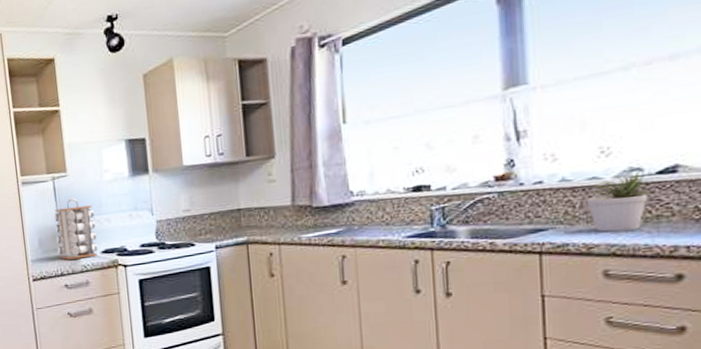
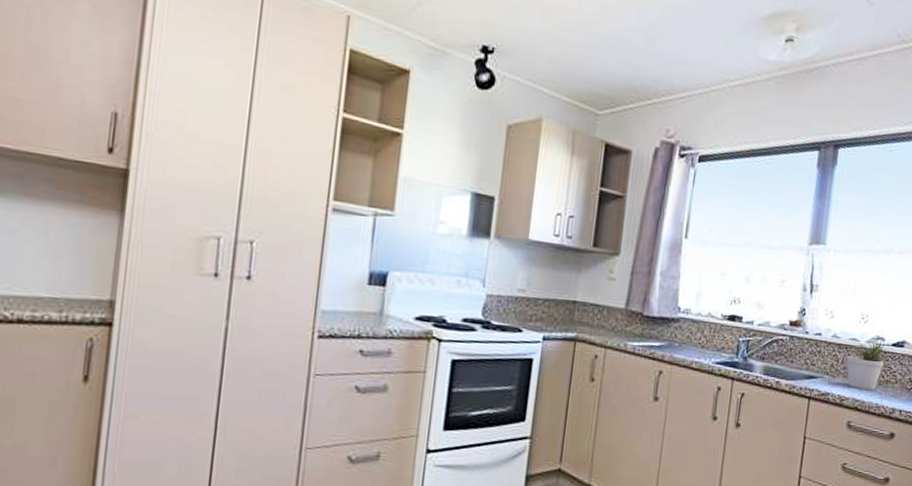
spice rack: present [53,198,98,261] -> none [359,244,417,323]

